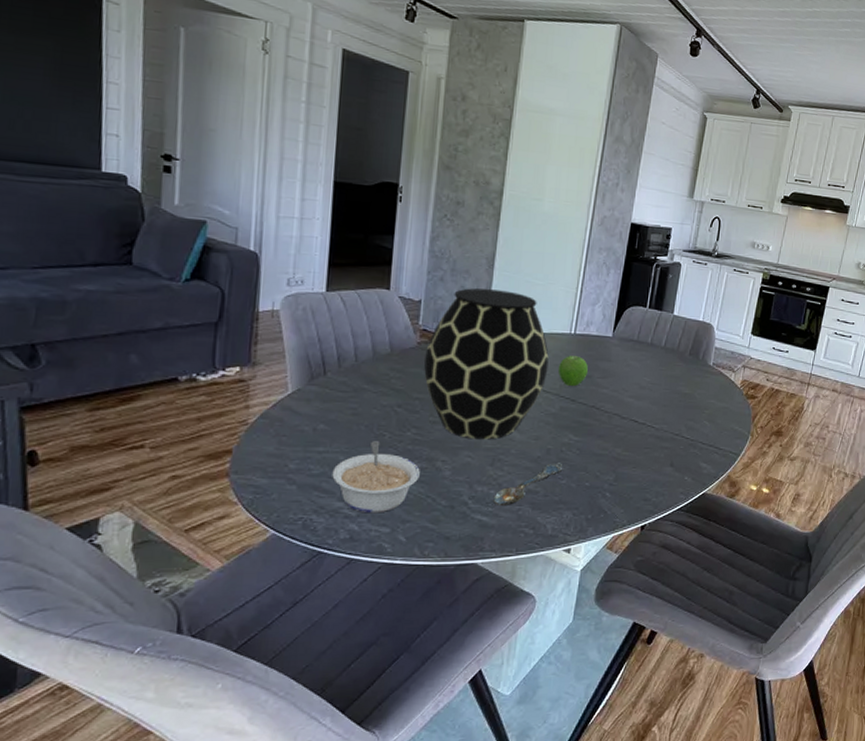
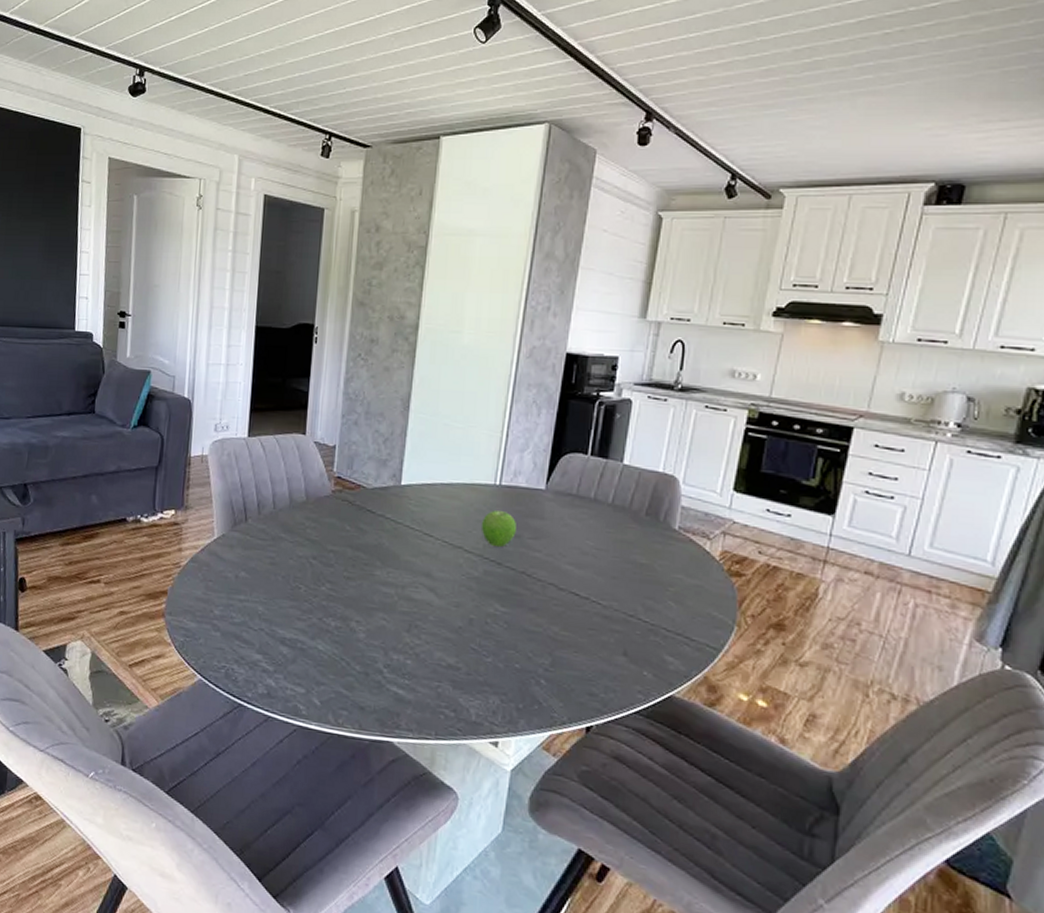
legume: present [332,441,420,514] -> none [251,593,334,671]
vase: present [424,288,549,440] -> none [338,432,470,602]
spoon: present [493,463,563,505] -> none [410,636,488,680]

